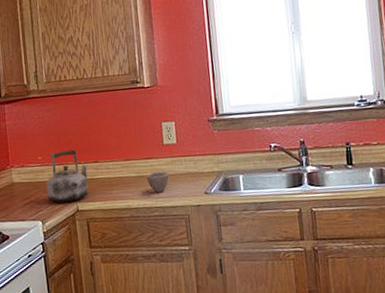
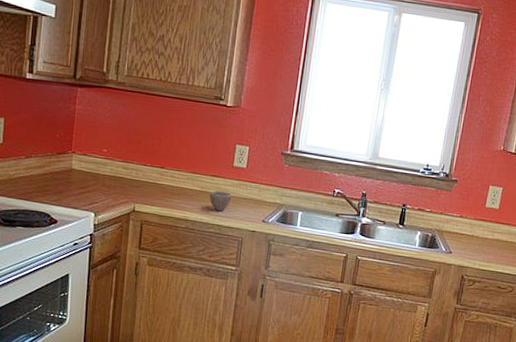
kettle: present [46,148,89,203] -> none [105,147,154,201]

